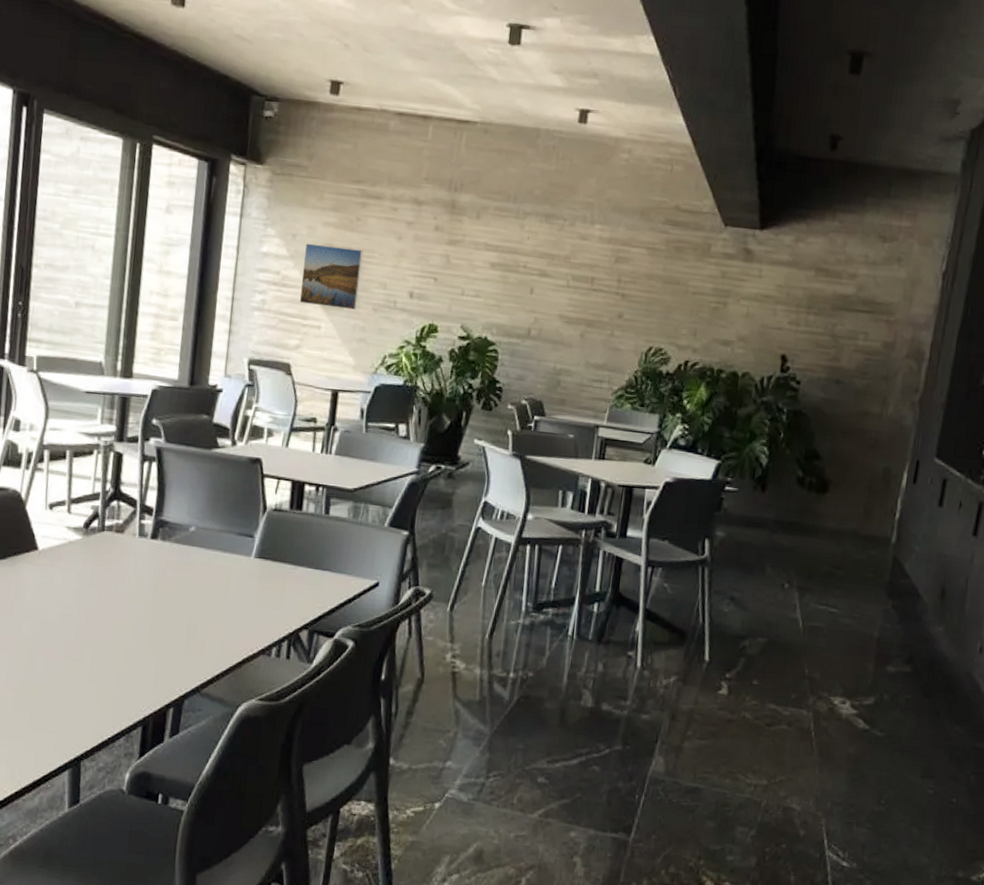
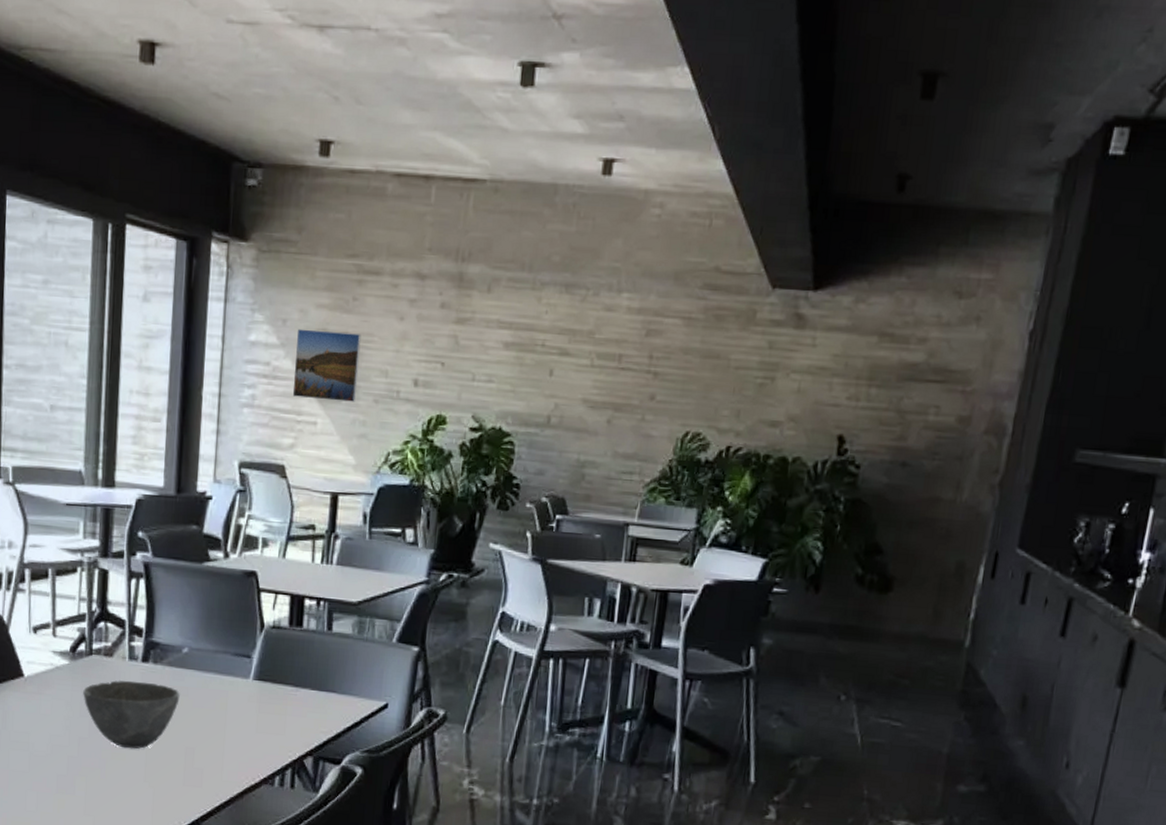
bowl: none [94,555,186,620] -> present [83,680,180,749]

